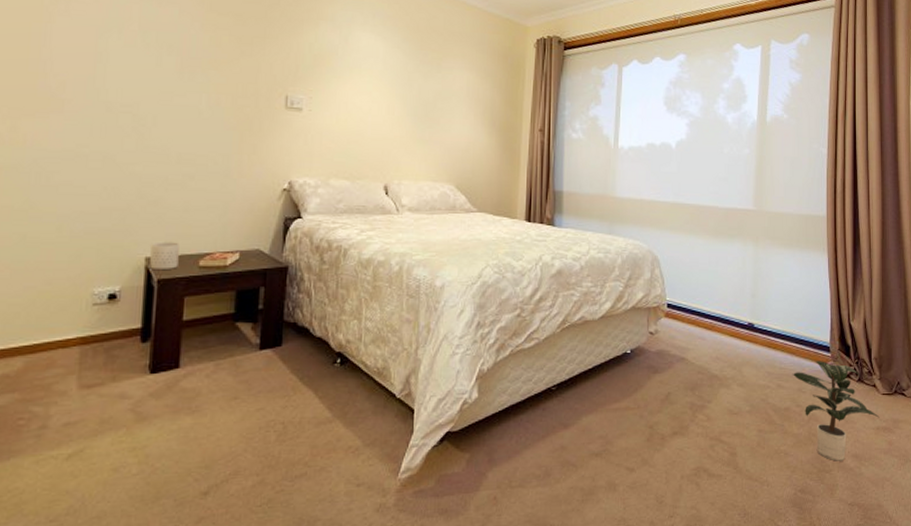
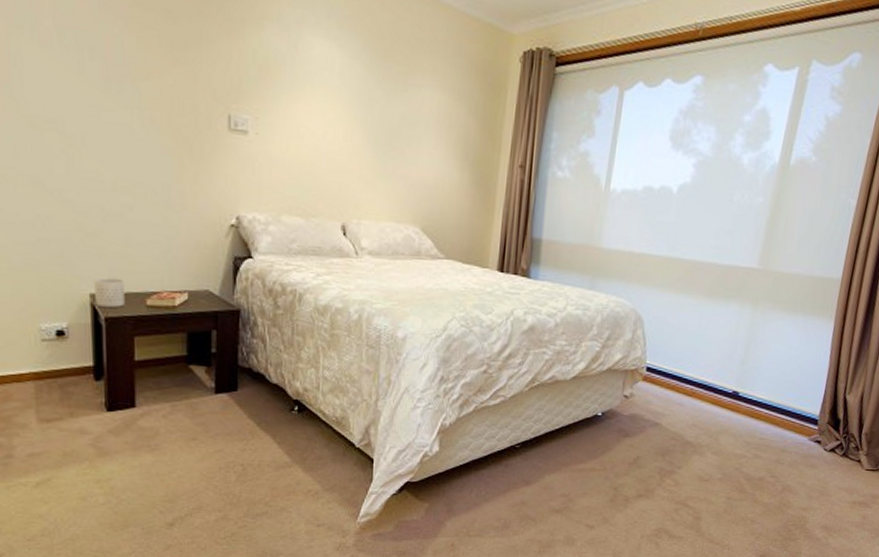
potted plant: present [792,361,880,461] -> none [772,433,859,531]

